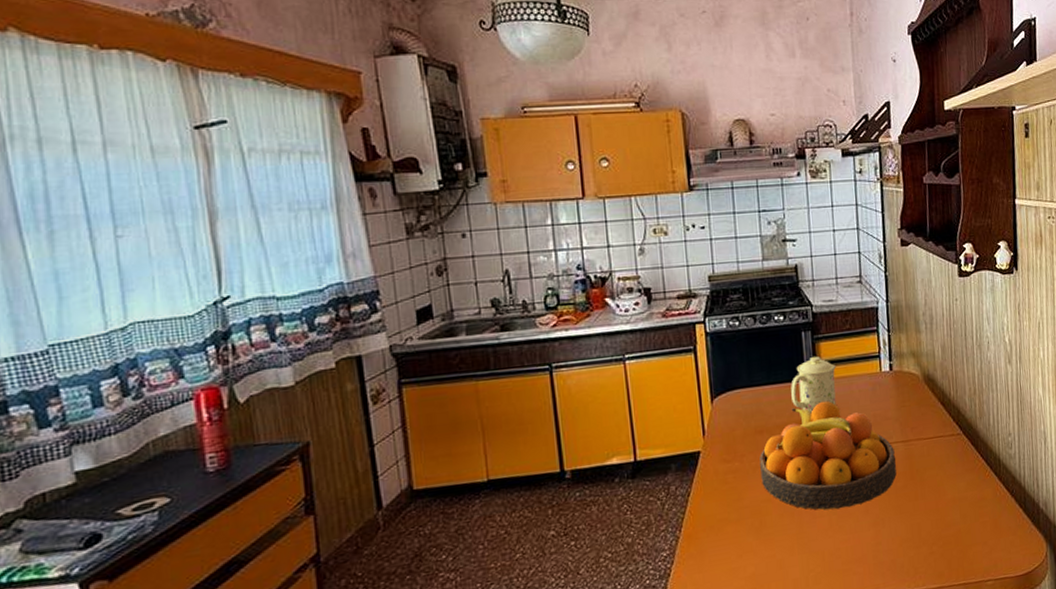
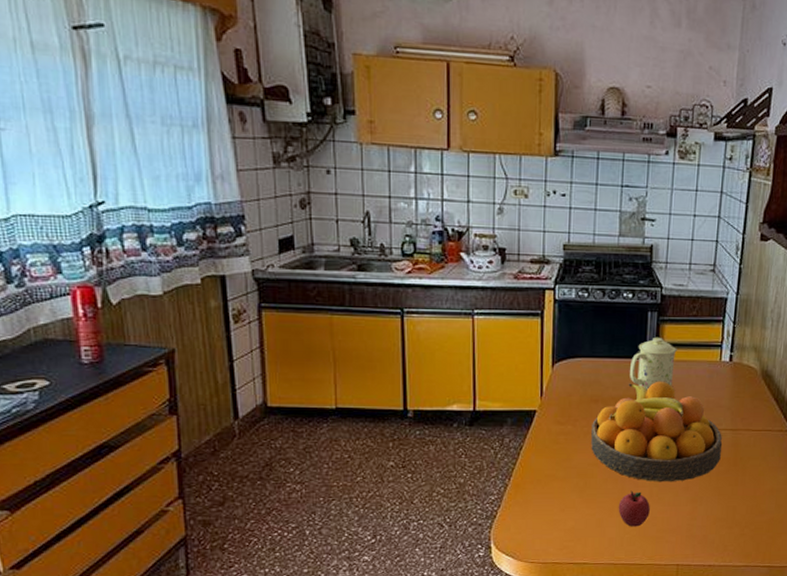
apple: none [798,522,832,564] -> present [618,490,650,527]

